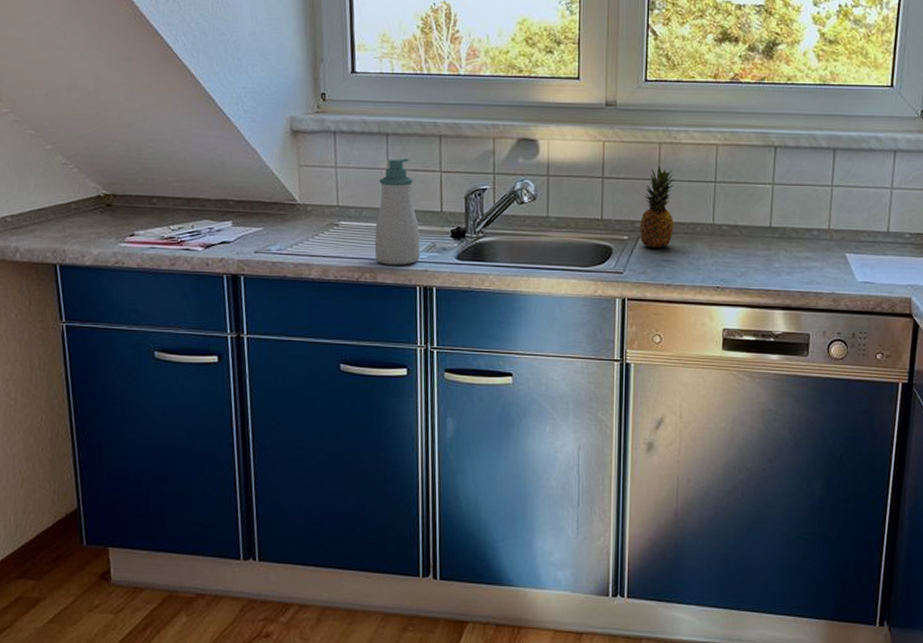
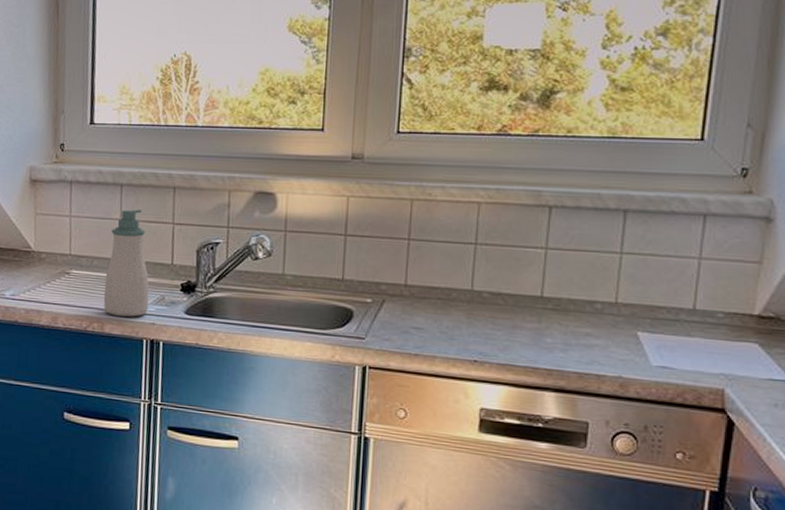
fruit: present [639,165,675,248] -> none [385,223,428,314]

